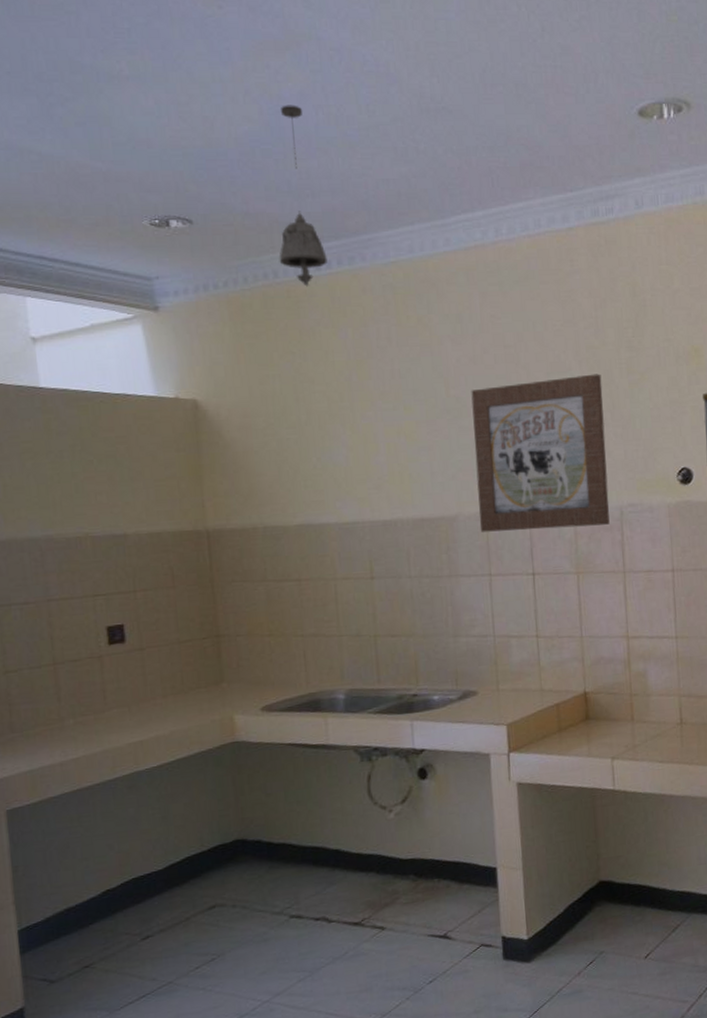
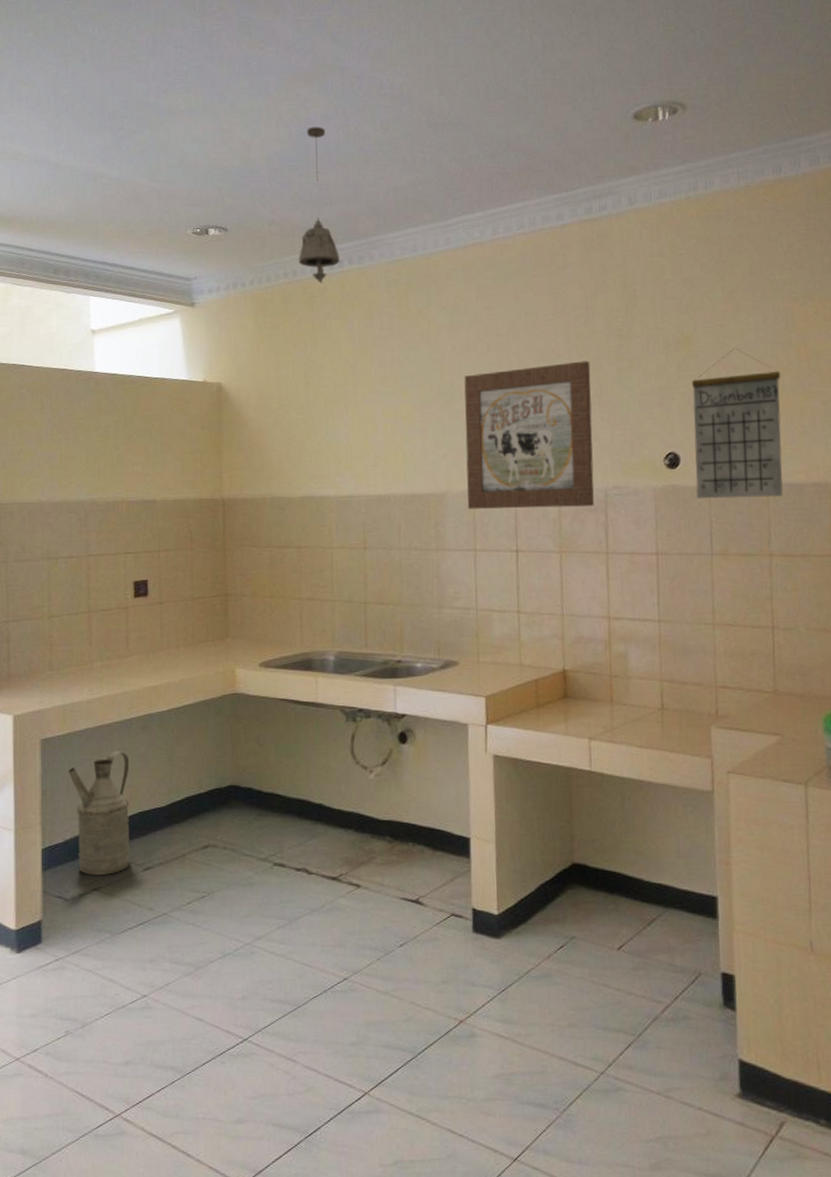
watering can: none [43,814,126,953] -> present [68,750,130,875]

